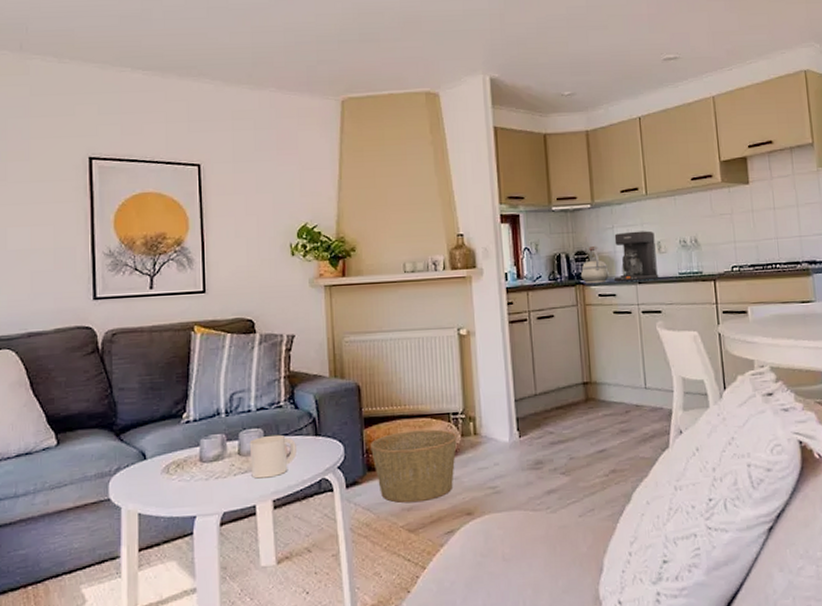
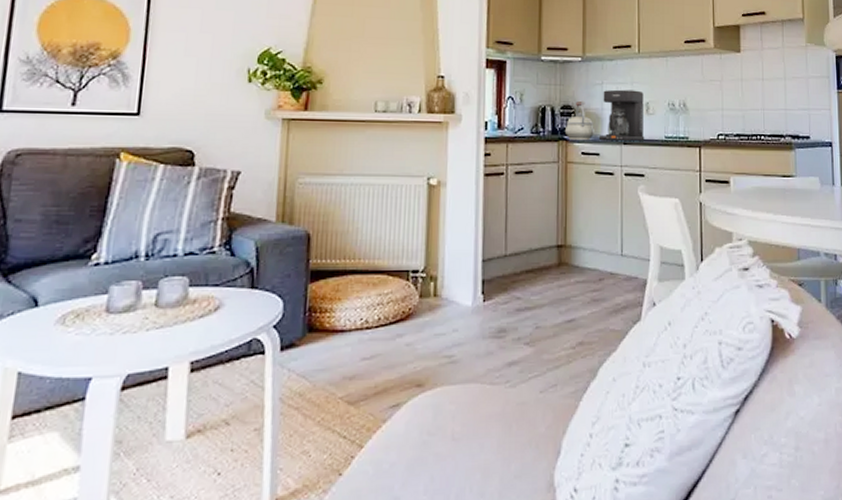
mug: present [249,434,296,479] -> none [168,285,227,336]
basket: present [371,429,458,503] -> none [314,288,415,371]

